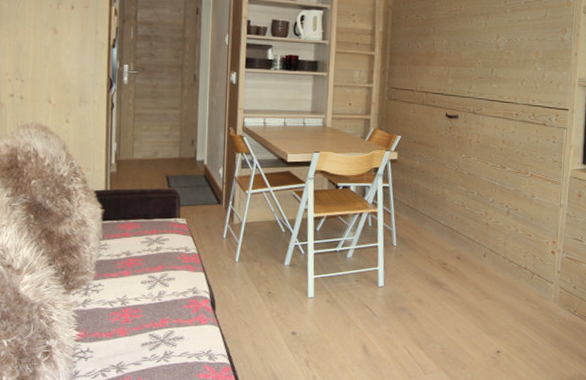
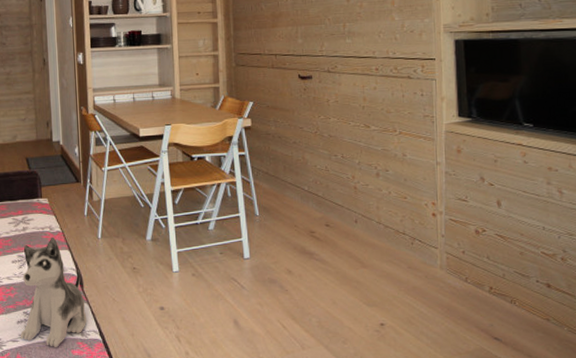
plush toy: none [143,258,217,372] -> present [20,237,87,348]

